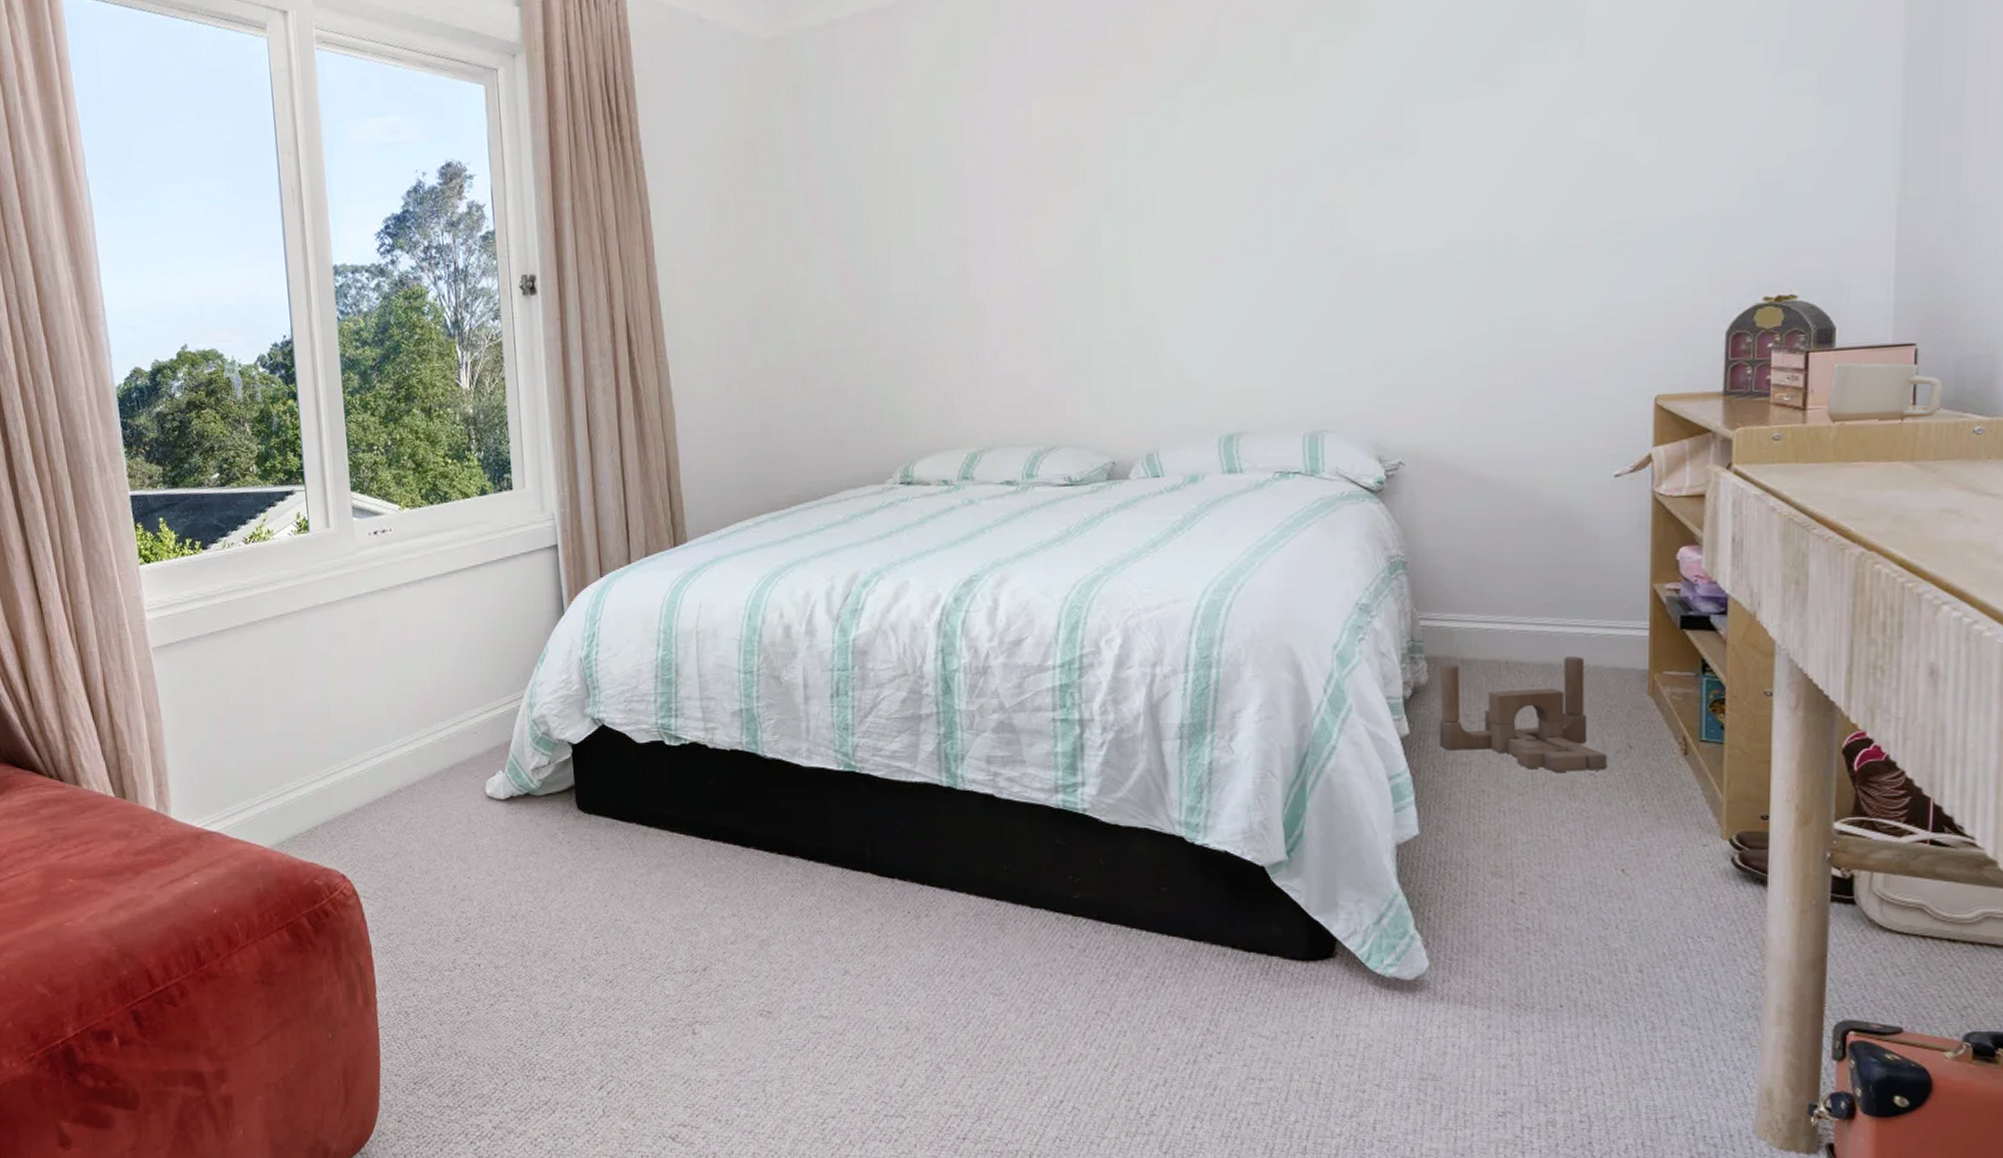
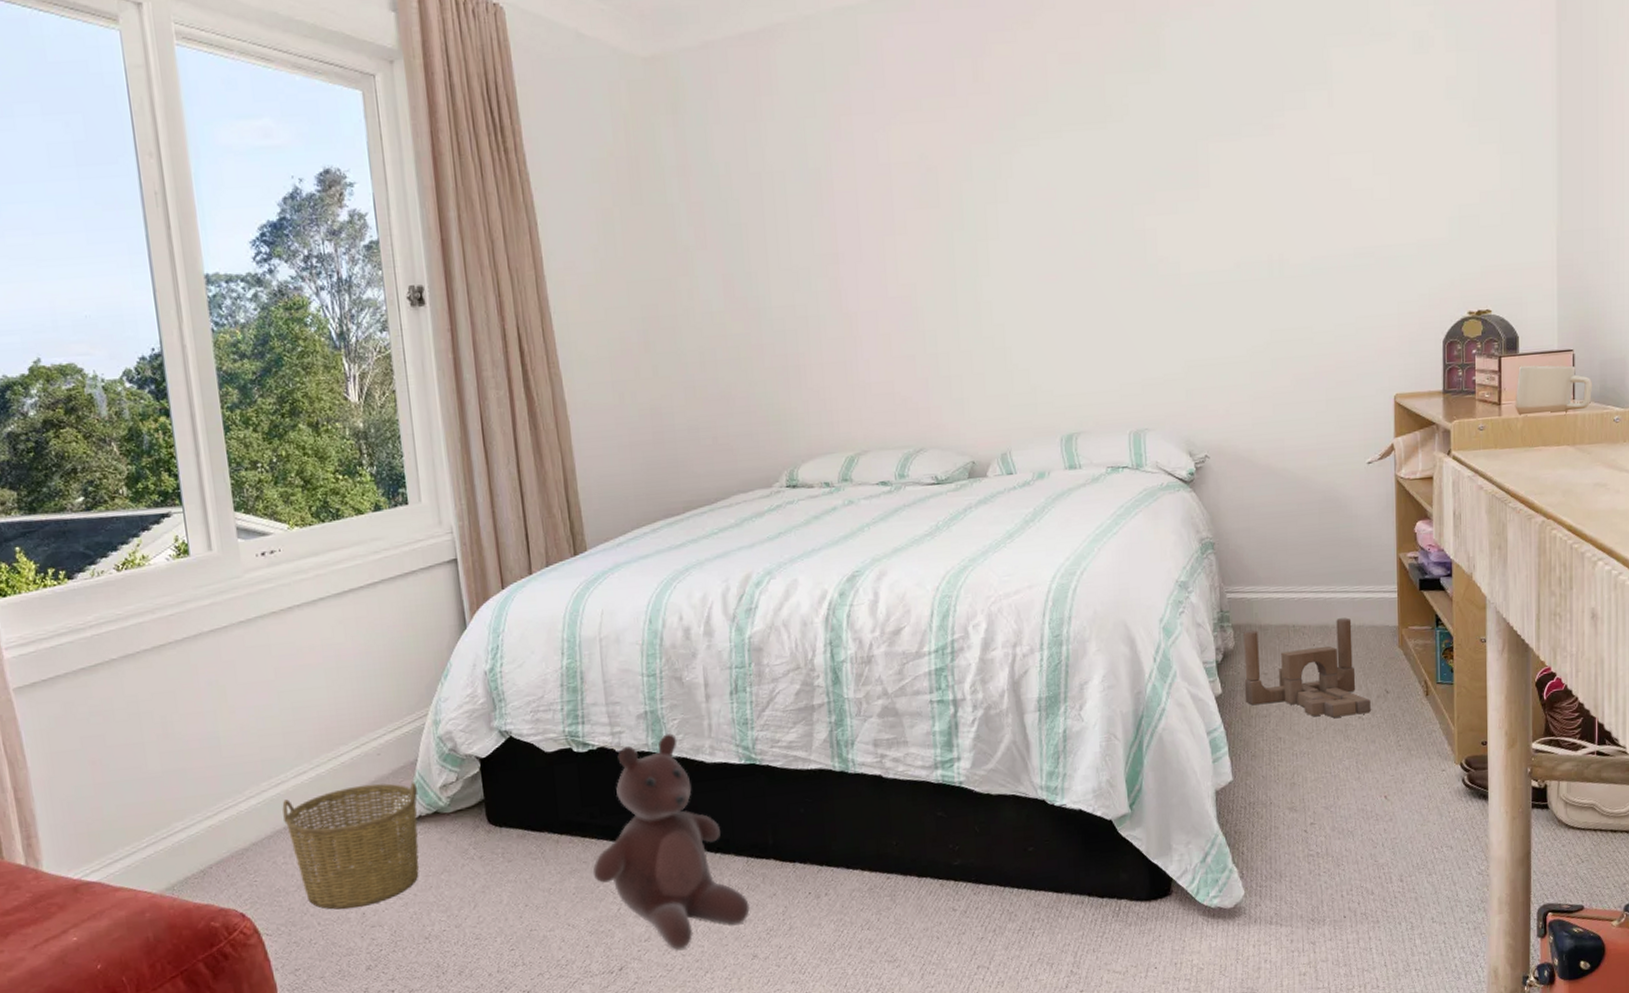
basket: none [383,761,510,880] -> present [282,782,420,910]
teddy bear: none [680,733,843,956] -> present [592,733,750,950]

